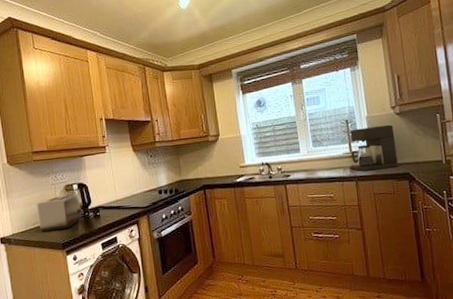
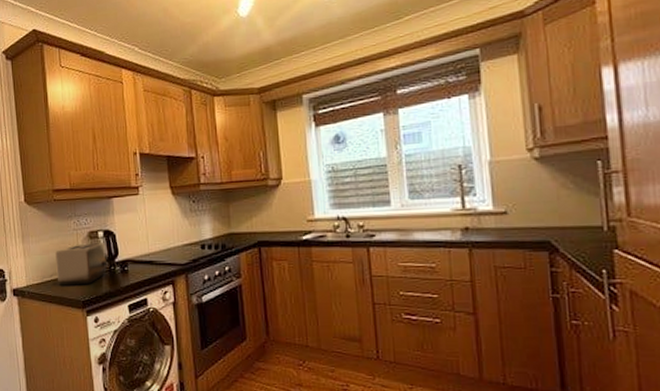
coffee maker: present [350,124,399,172] -> none [462,173,535,236]

